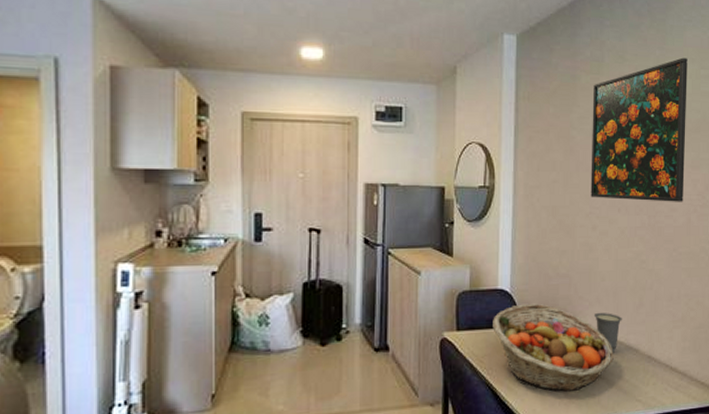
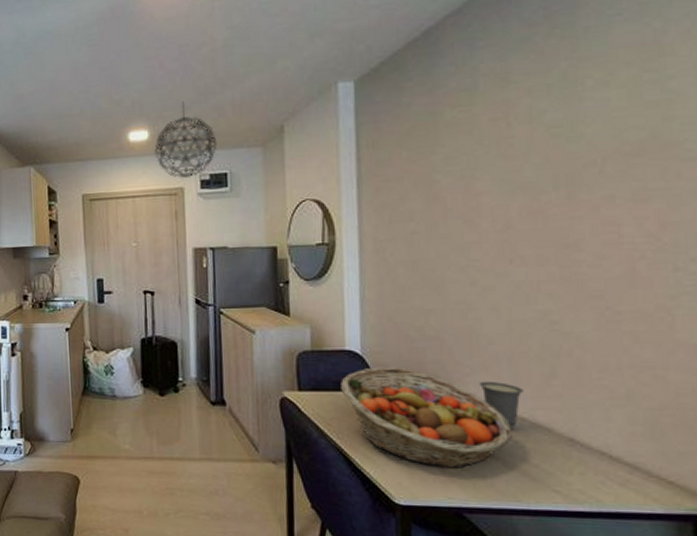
pendant light: none [329,24,395,108] -> present [154,102,218,179]
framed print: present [590,57,688,202] -> none [462,62,621,249]

